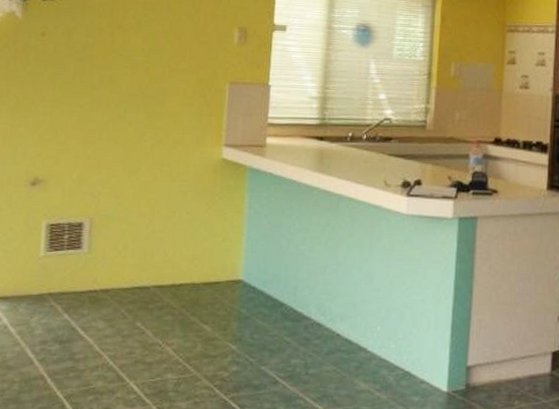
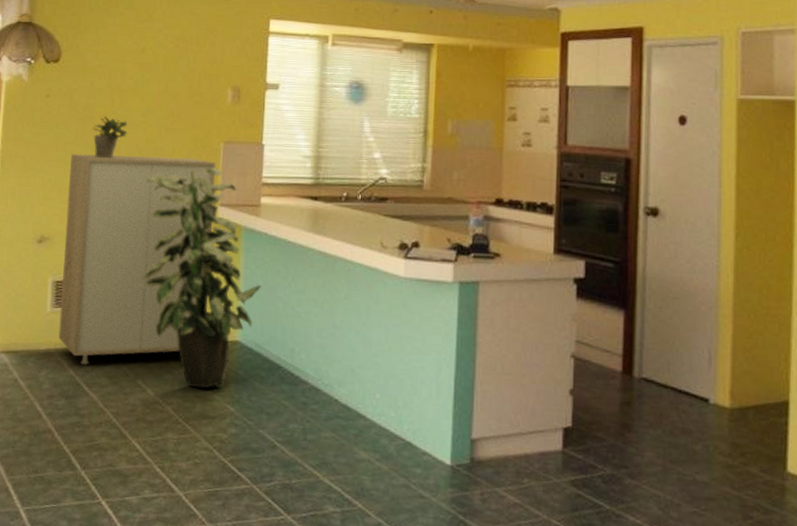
storage cabinet: none [52,94,221,309] -> present [58,154,216,365]
potted plant: none [91,55,129,98] -> present [92,116,128,158]
indoor plant: none [144,108,265,328] -> present [144,168,261,389]

